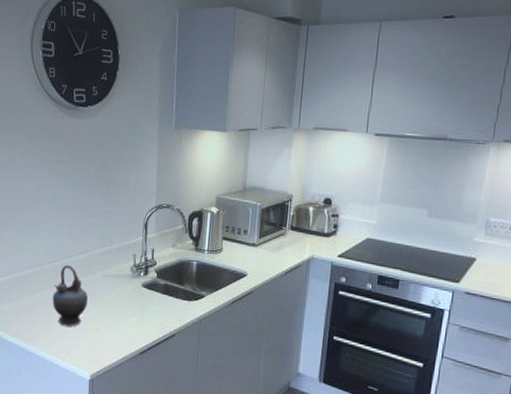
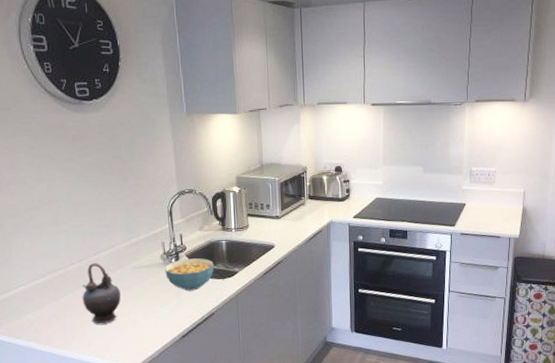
cereal bowl: none [132,274,182,308] -> present [165,257,214,291]

